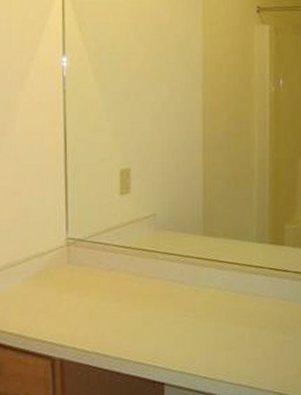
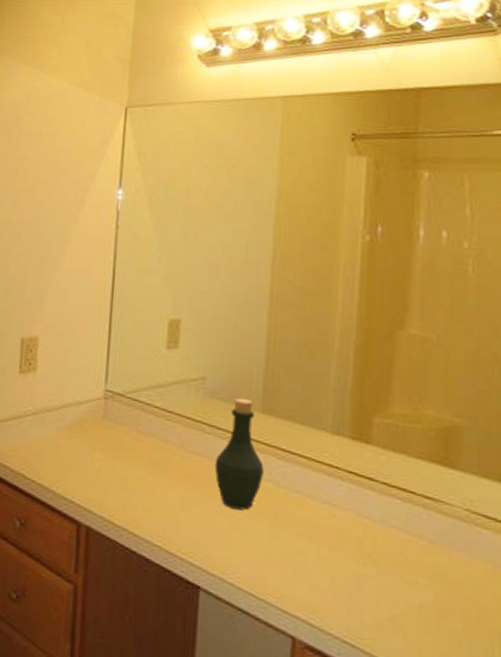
bottle: none [169,227,208,316] -> present [214,398,264,511]

